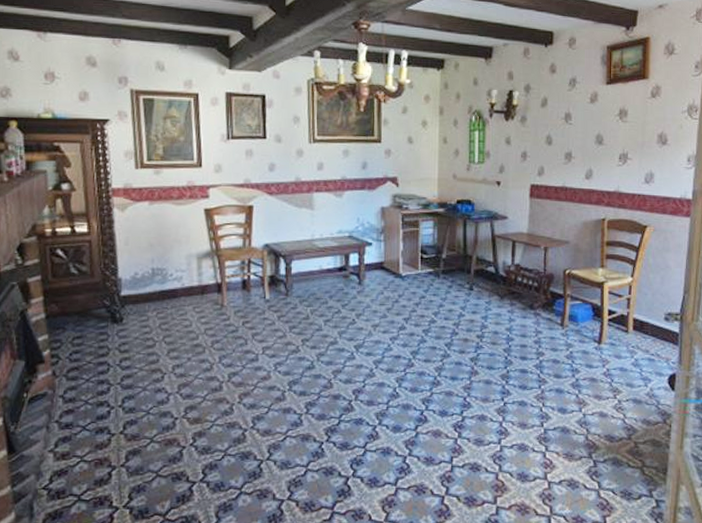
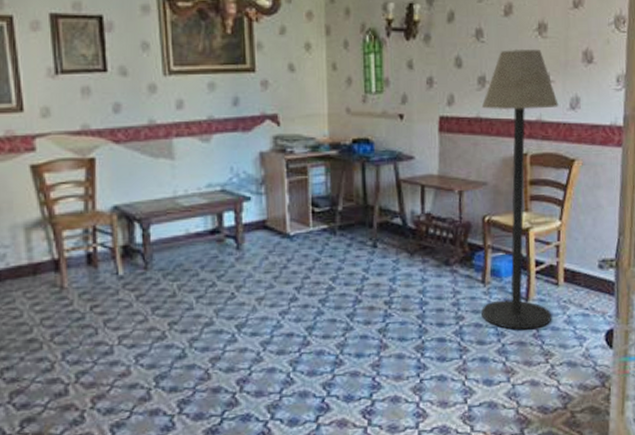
floor lamp: none [559,131,635,369] -> present [481,50,559,330]

